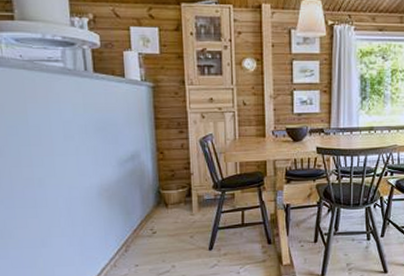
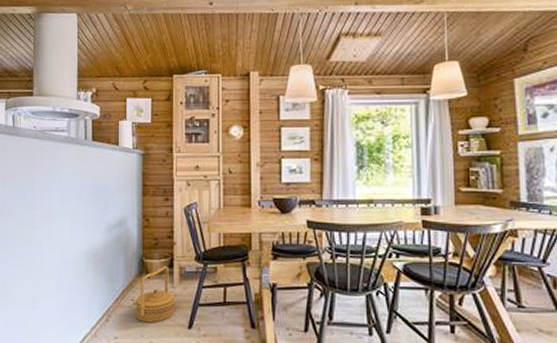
basket: none [154,196,196,249] -> present [135,266,175,323]

